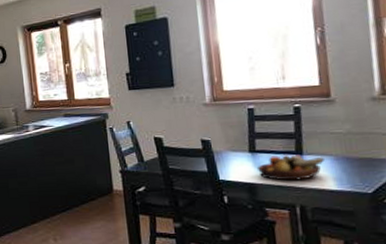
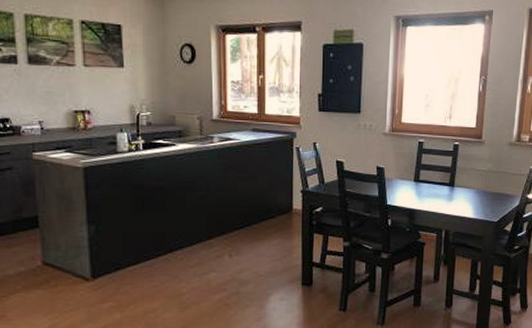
fruit bowl: present [256,154,324,181] -> none [418,186,469,208]

